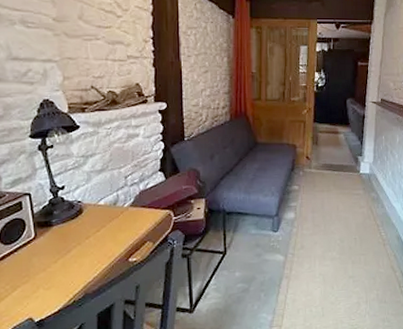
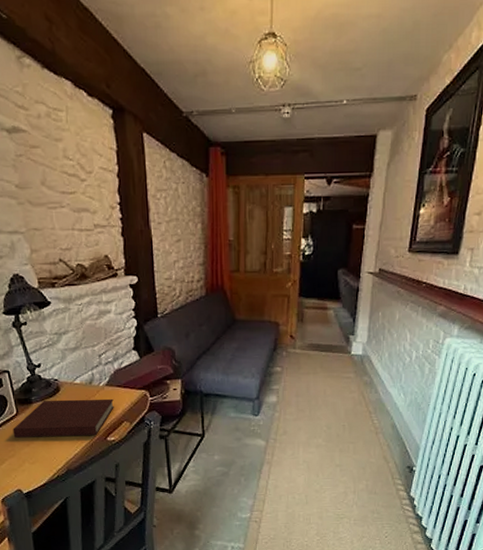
notebook: none [29,219,138,263] -> present [13,398,114,438]

